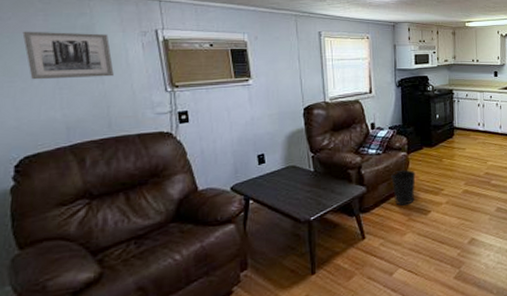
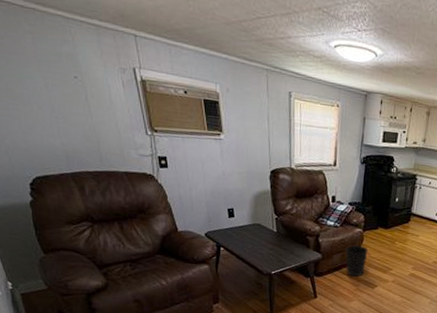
wall art: present [22,31,114,80] -> none [16,53,100,112]

